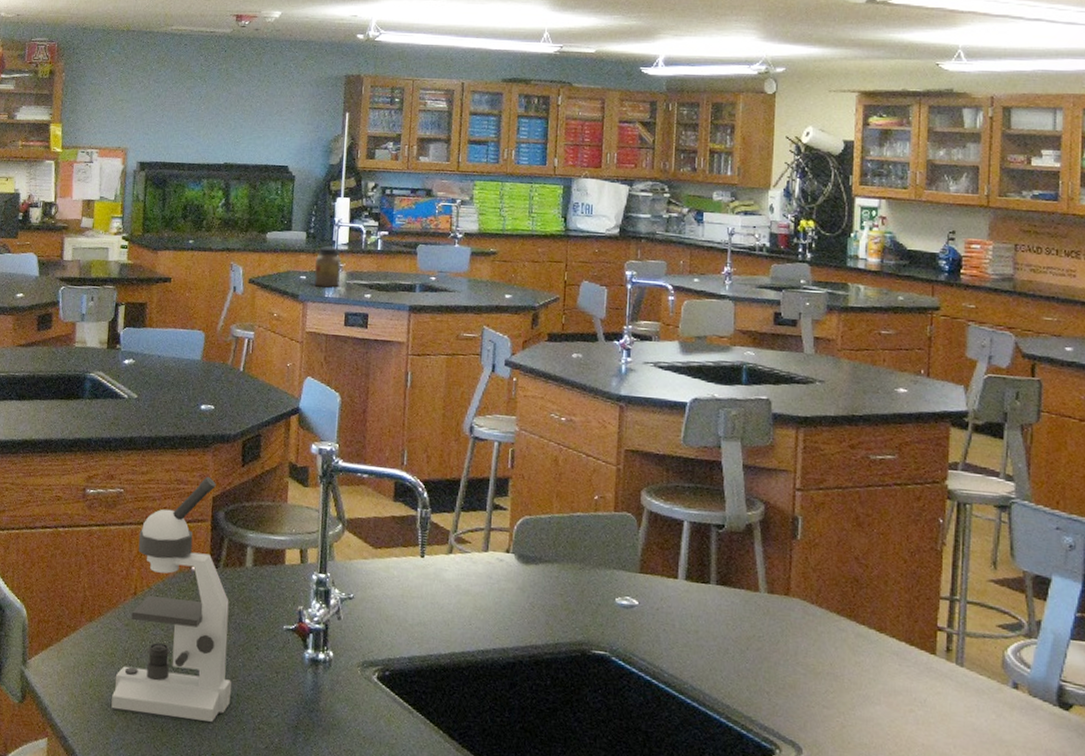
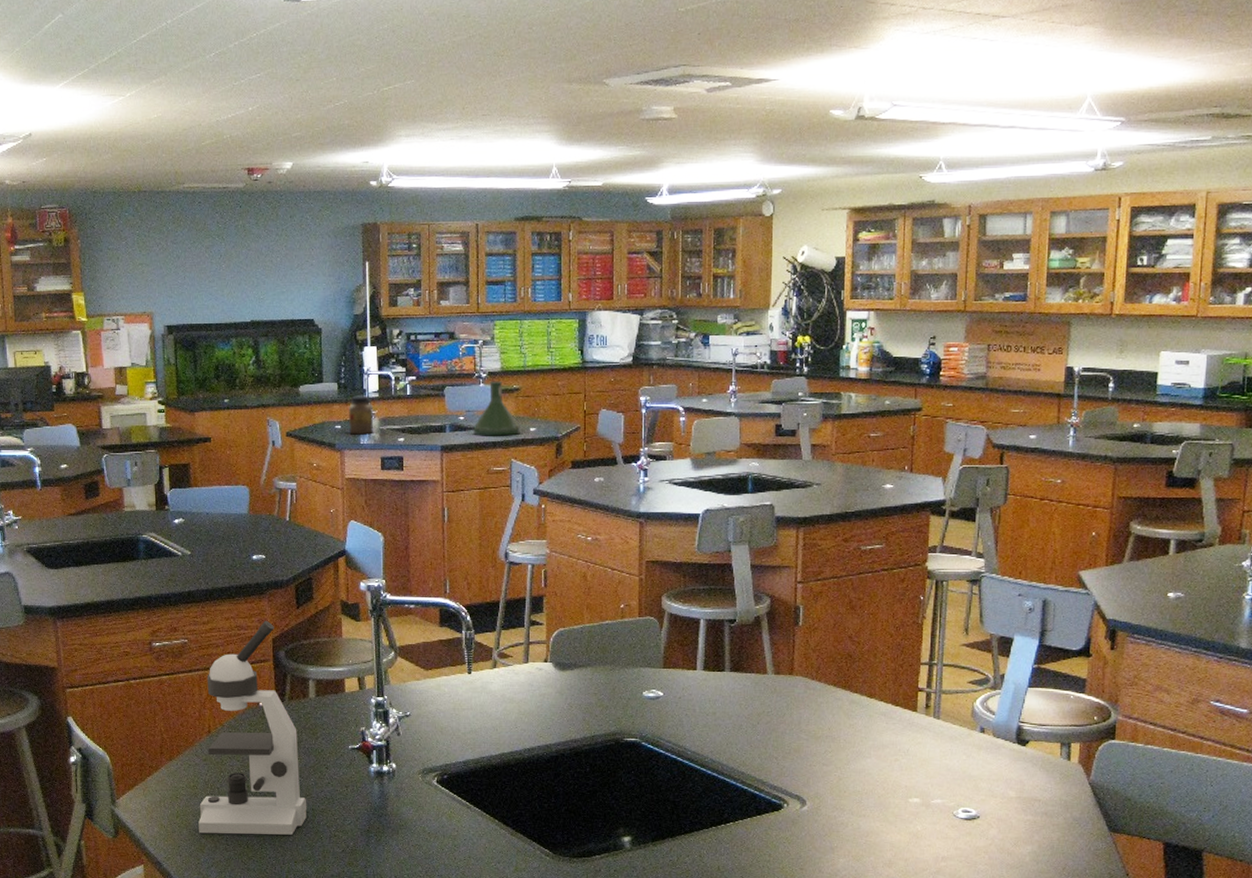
flask: none [444,242,495,301] -> present [473,381,520,436]

